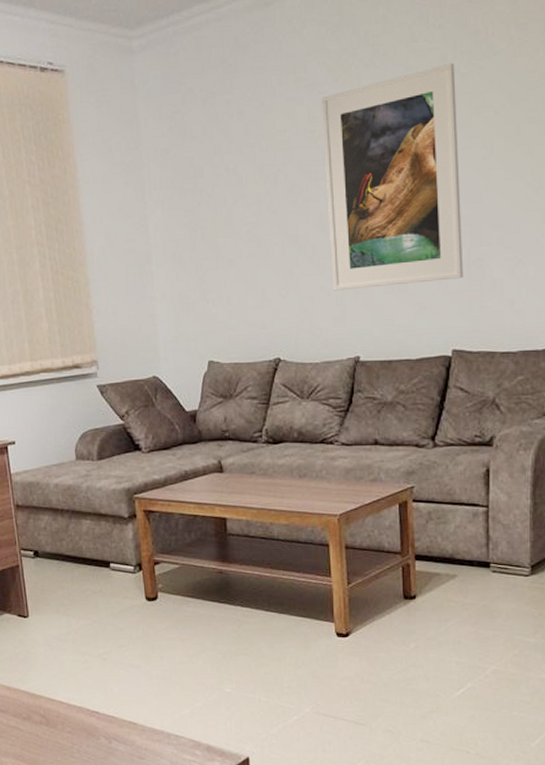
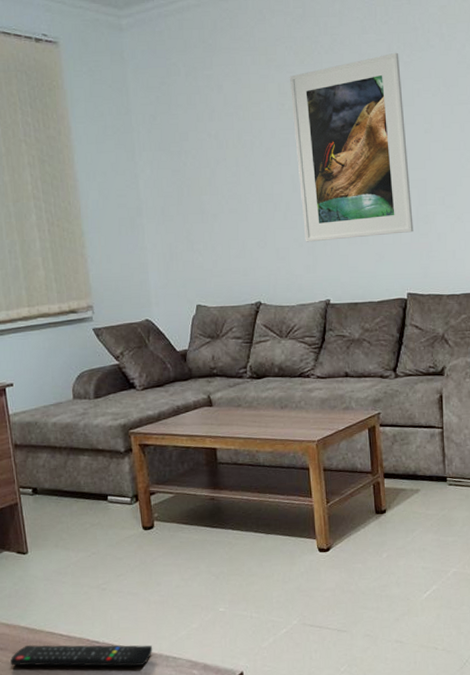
remote control: none [11,709,154,741] -> present [10,644,153,667]

